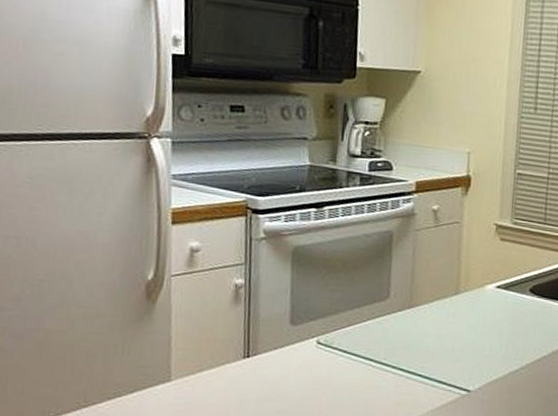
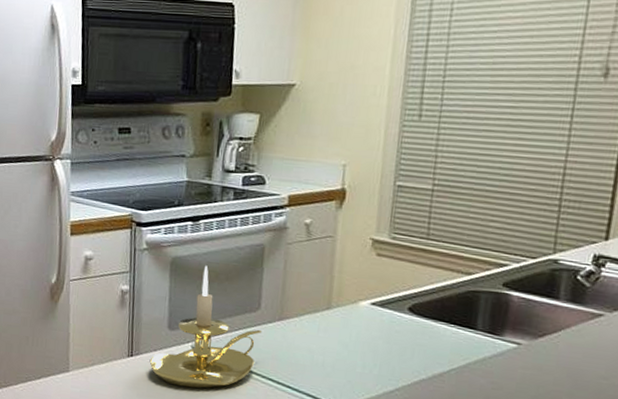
candle holder: none [269,254,392,386] -> present [149,265,263,389]

